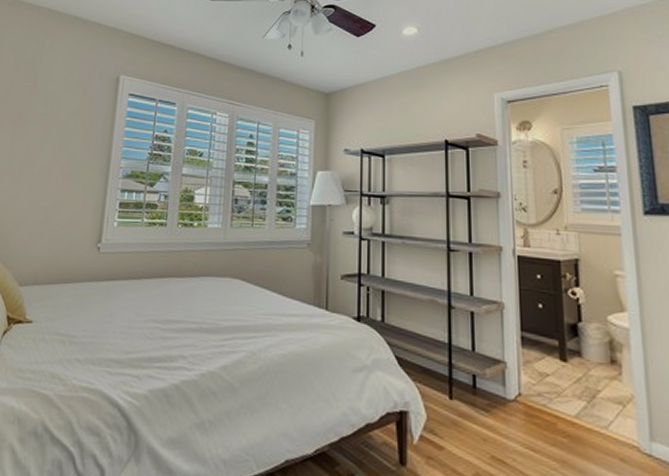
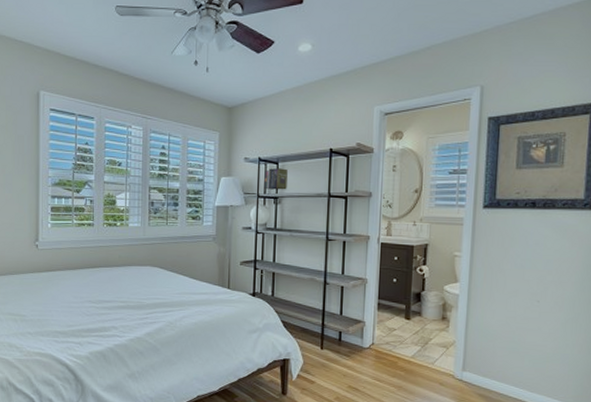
books: none [368,162,396,188] -> present [264,168,288,190]

